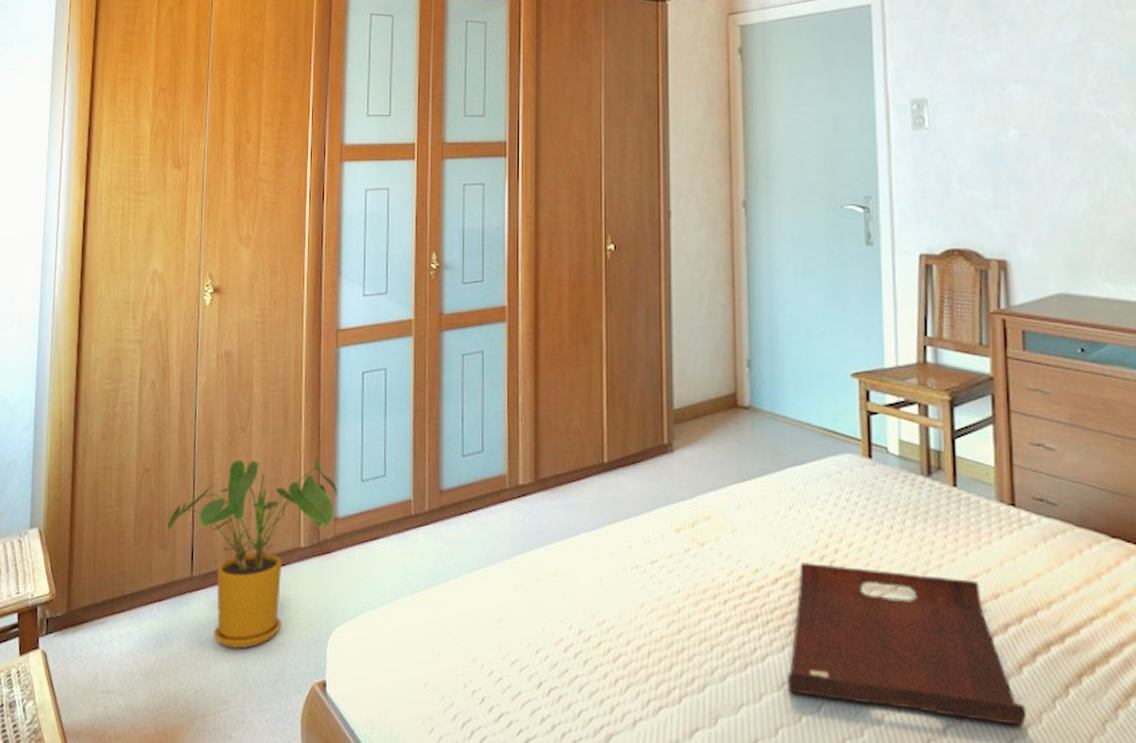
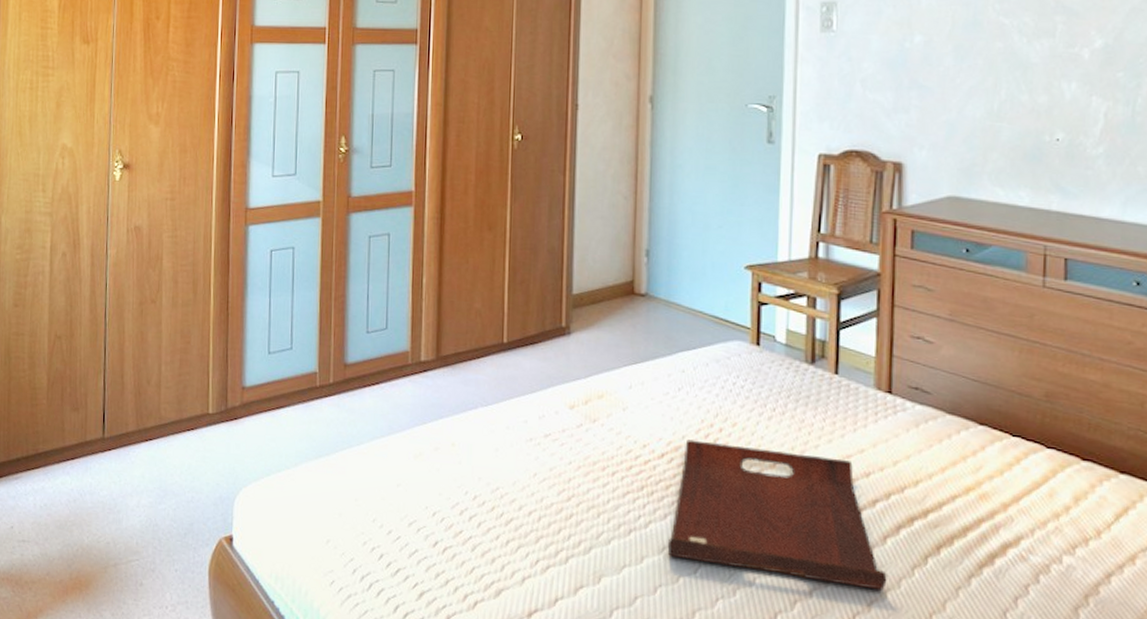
house plant: present [166,457,338,649] -> none [78,329,246,505]

